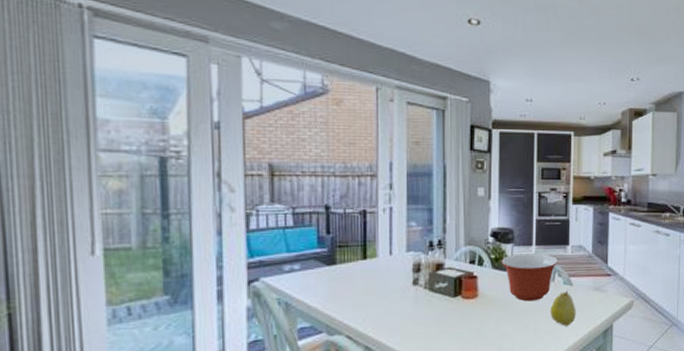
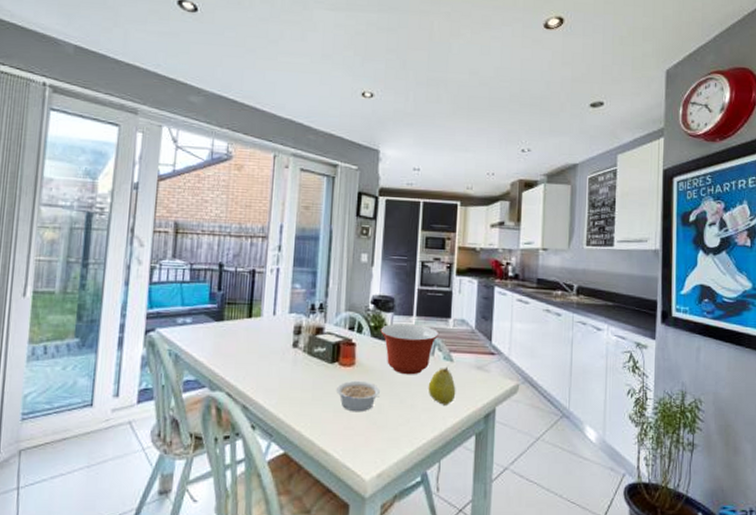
legume: none [460,311,504,341] -> present [336,380,380,412]

